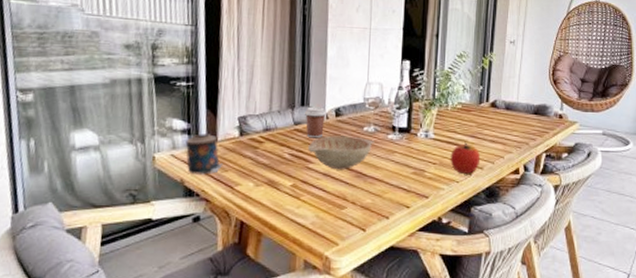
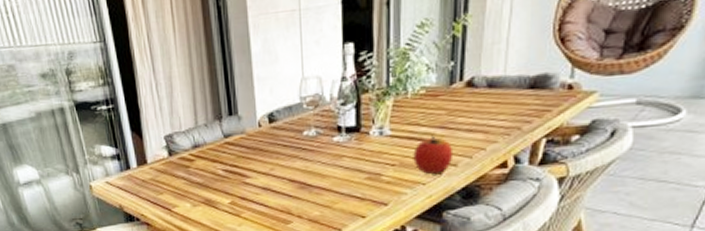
candle: present [185,133,222,175] -> none [117,157,157,200]
coffee cup: present [304,106,326,139] -> none [233,114,258,151]
decorative bowl: present [308,135,375,169] -> none [242,143,318,182]

